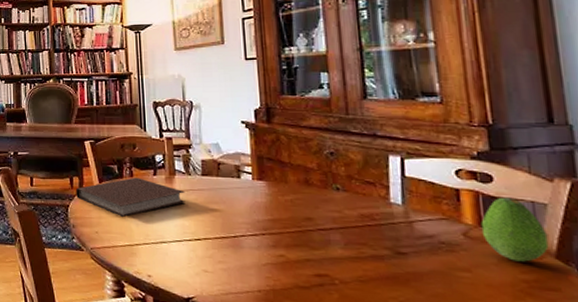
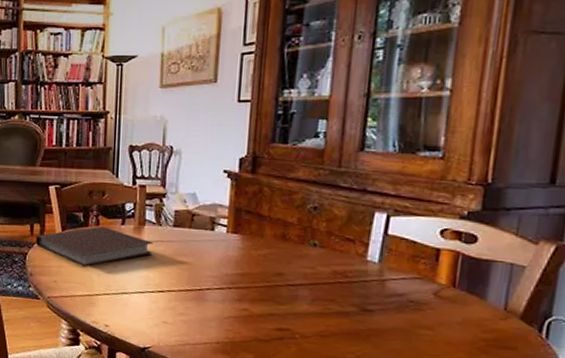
fruit: present [481,197,549,262] -> none [452,258,519,322]

